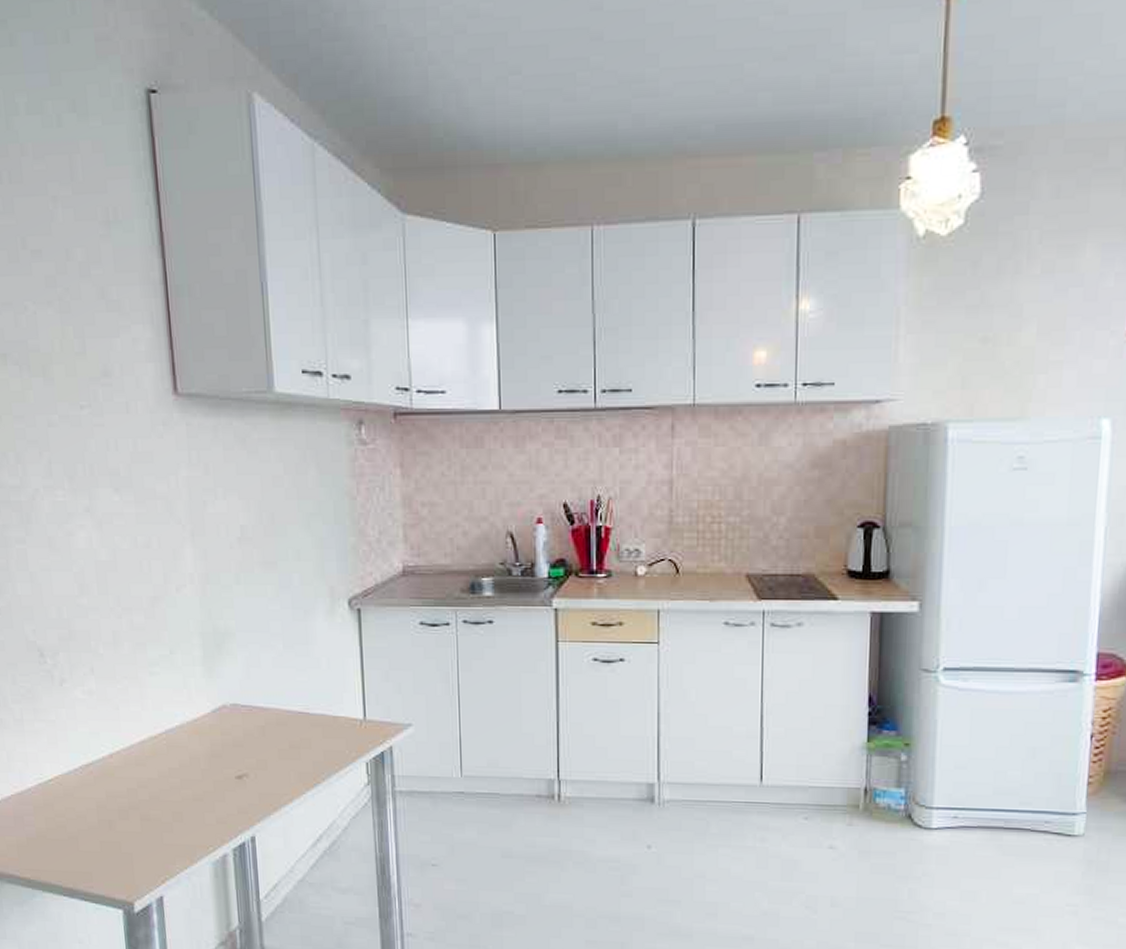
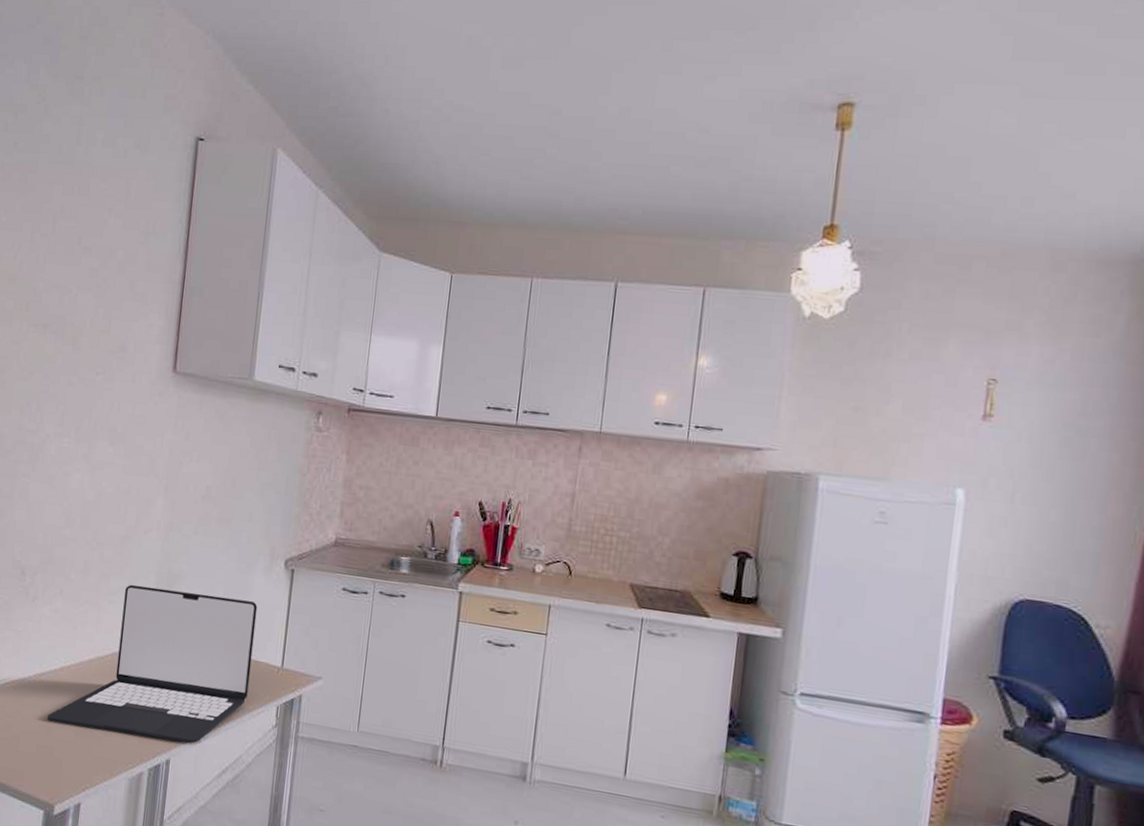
laptop: none [106,650,331,816] -> present [48,584,258,744]

